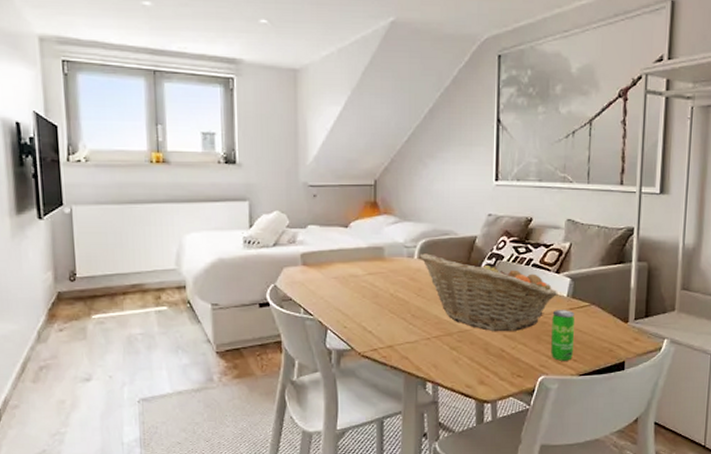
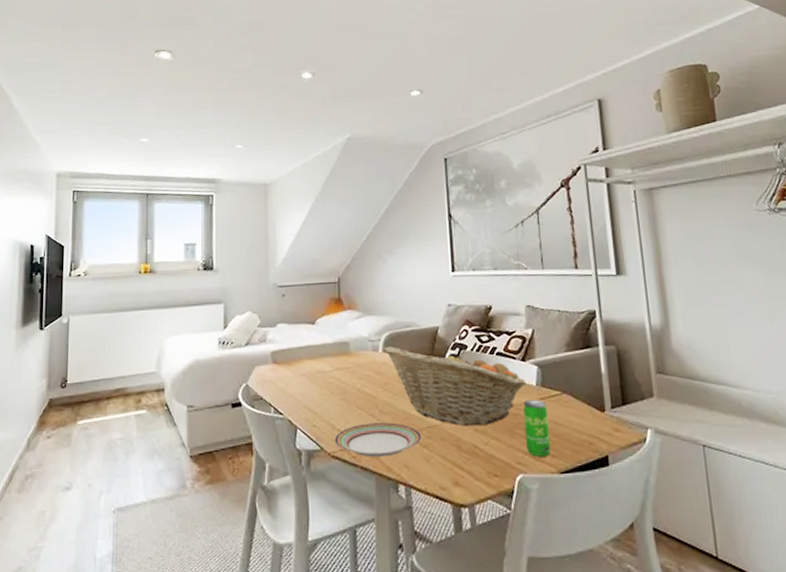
plate: none [365,326,452,357] -> present [334,422,422,457]

